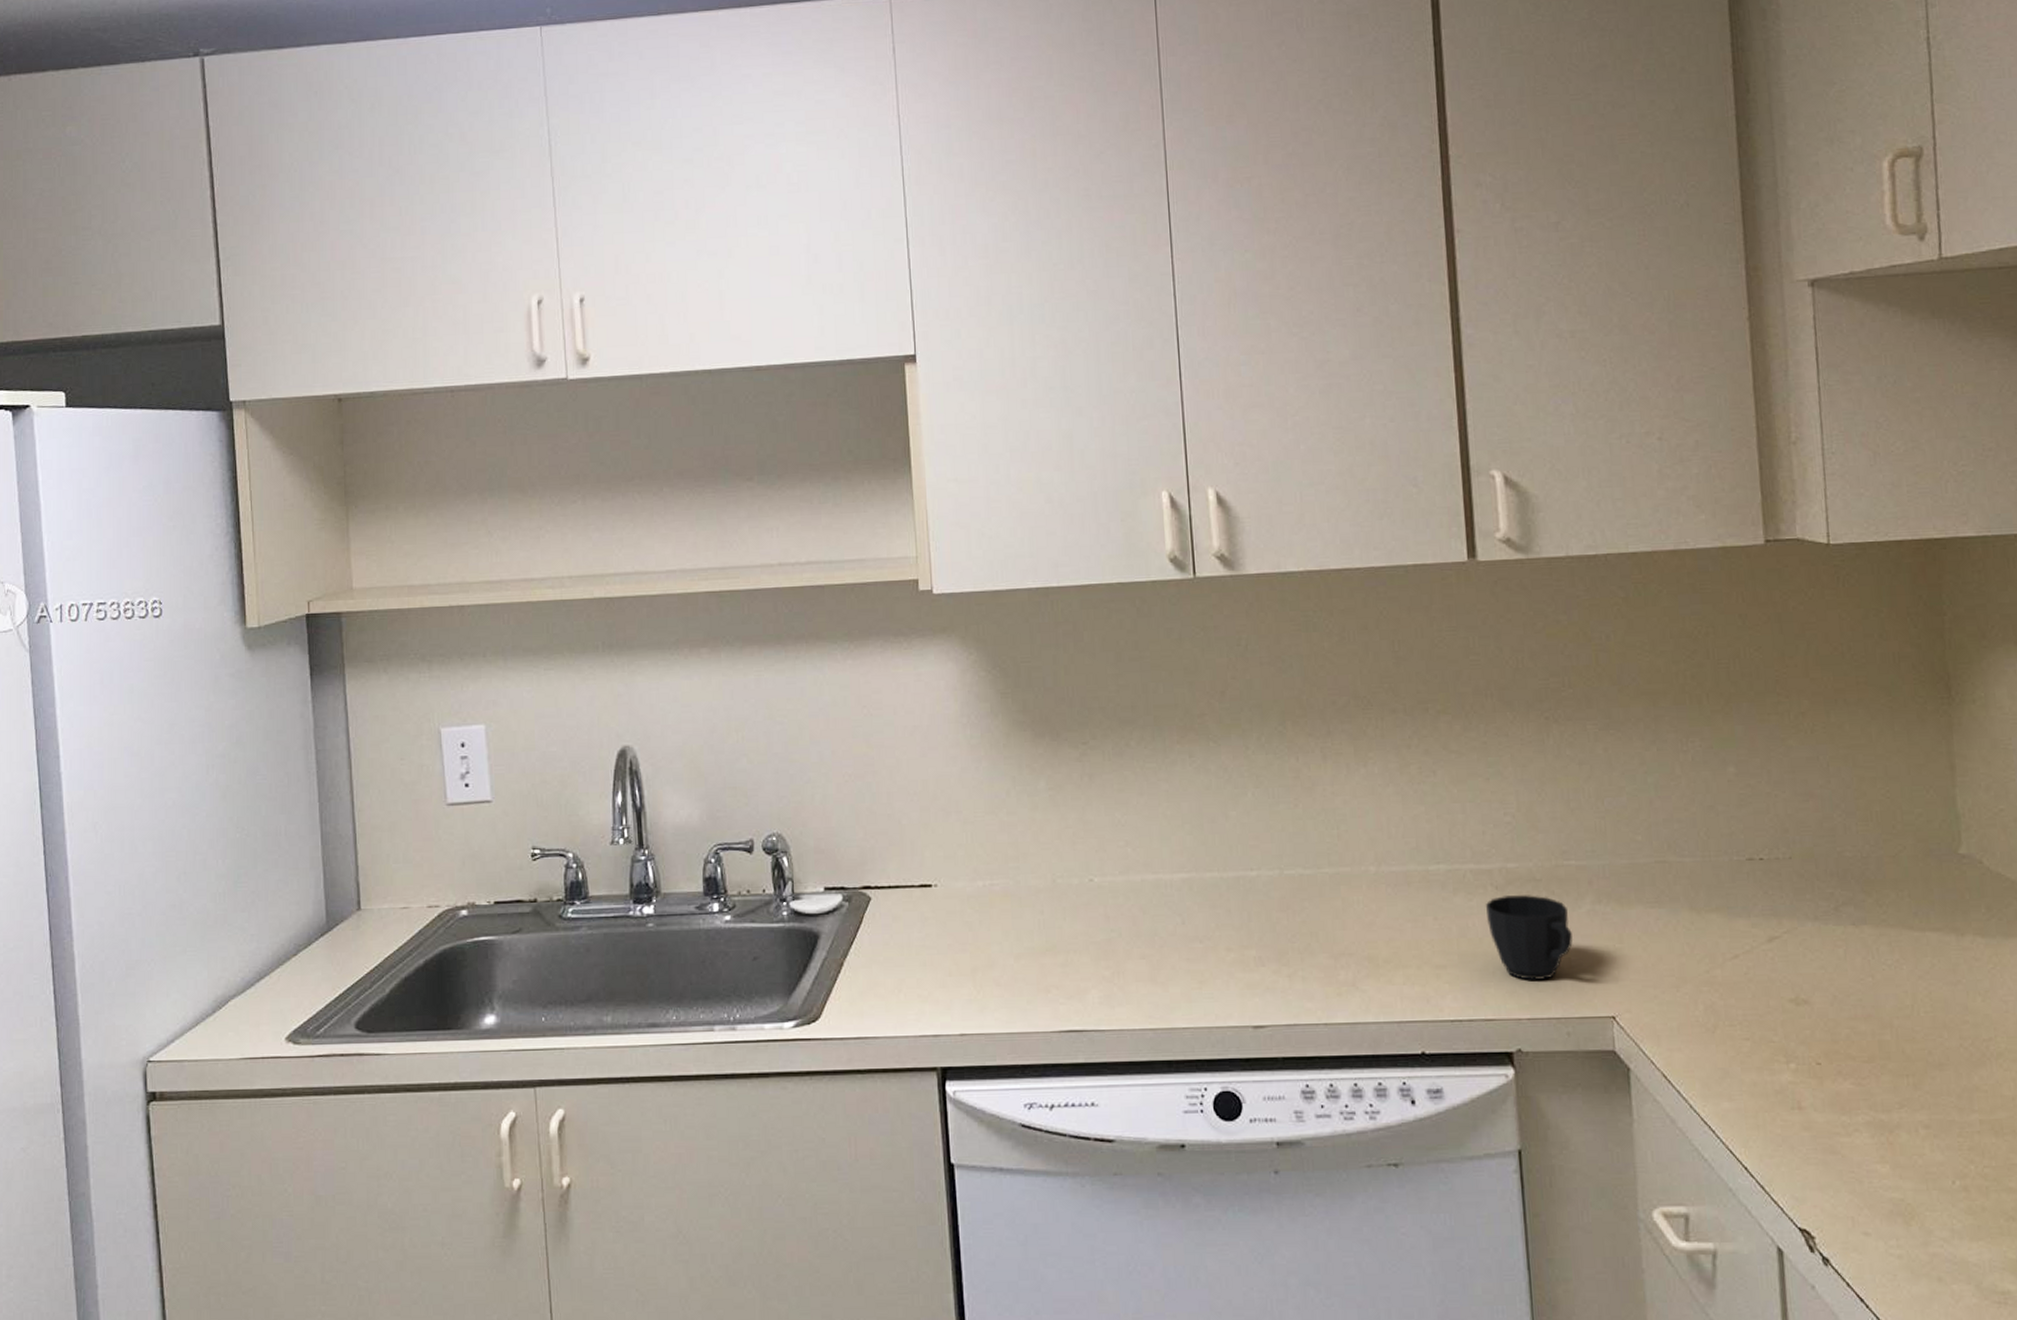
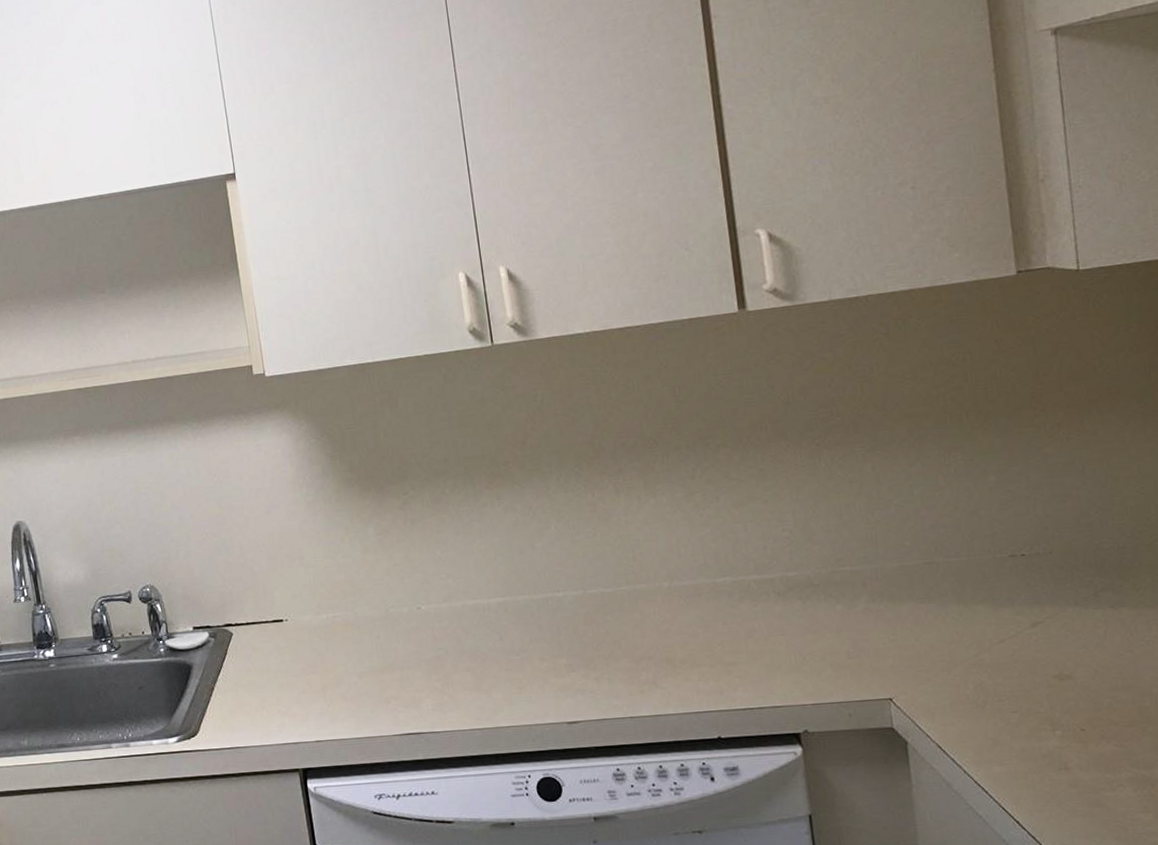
cup: present [1485,894,1573,981] -> none [769,598,851,672]

